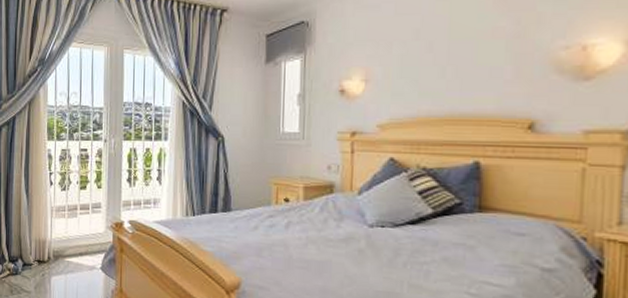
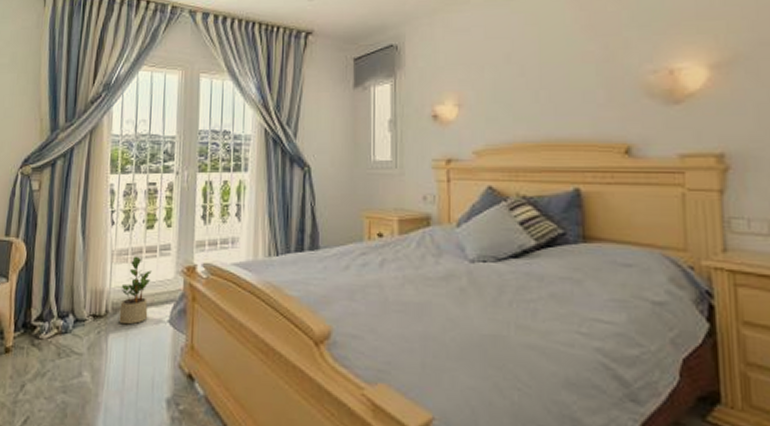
potted plant: none [59,212,86,270] -> present [119,256,152,325]

